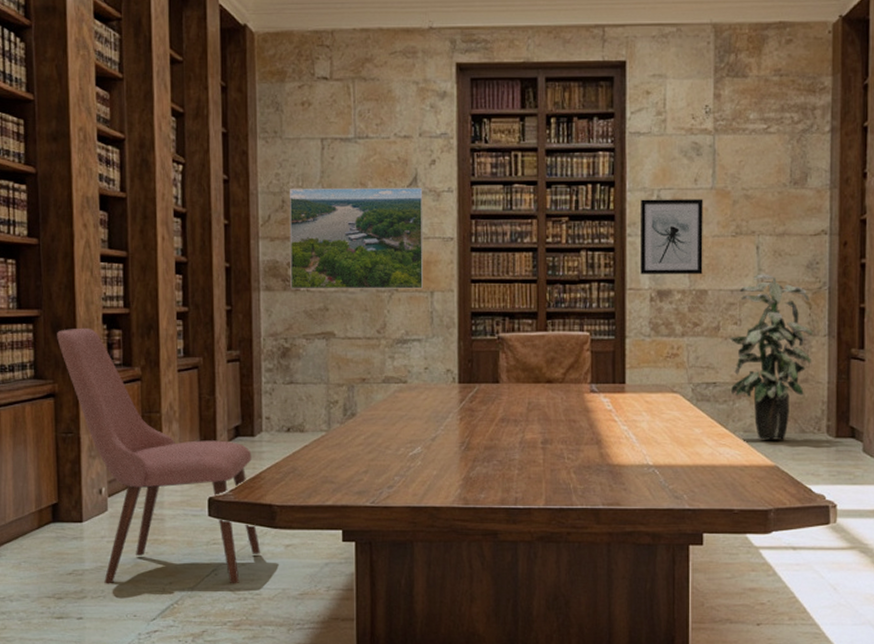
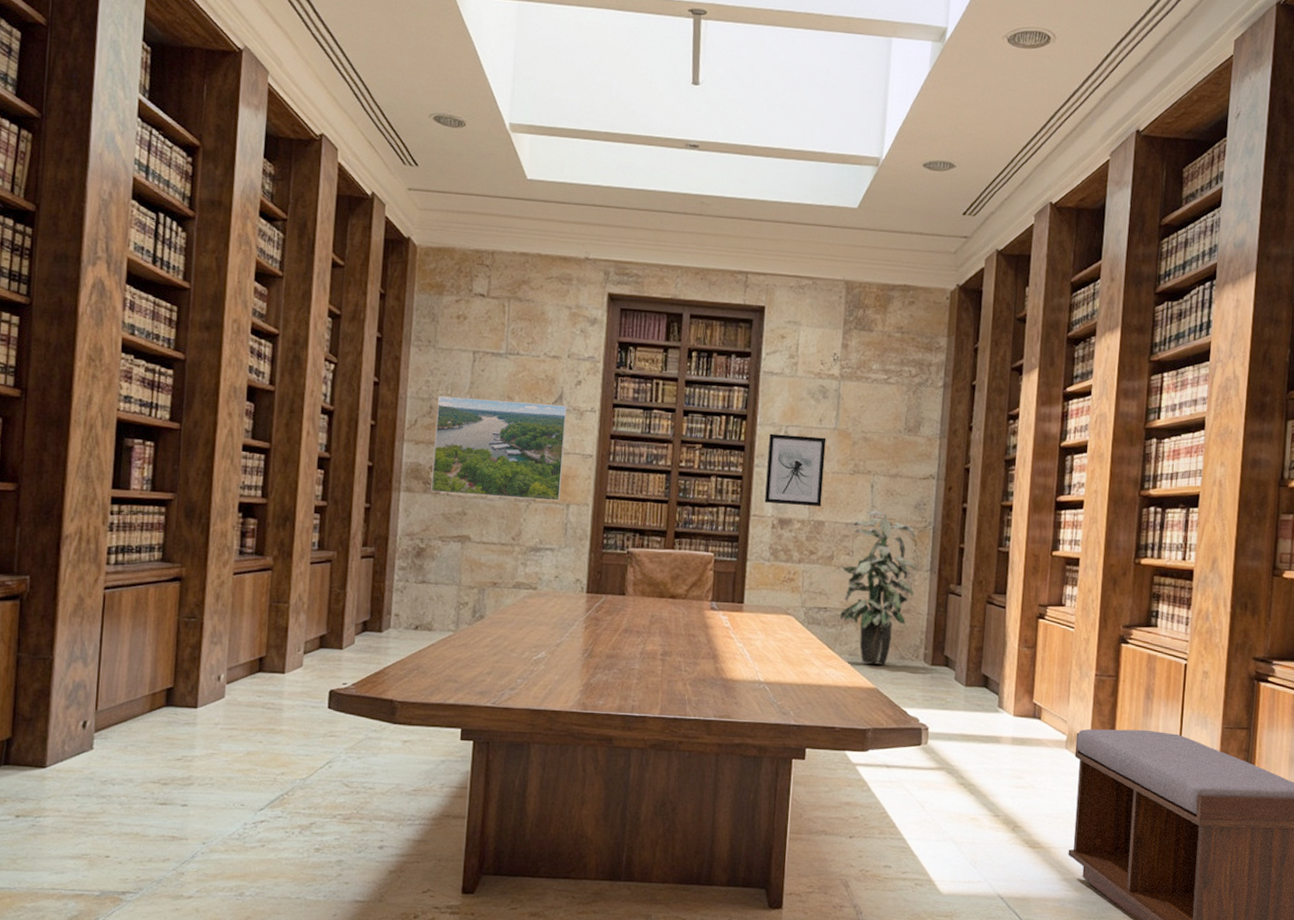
chair: present [57,327,261,584] -> none [189,514,378,778]

